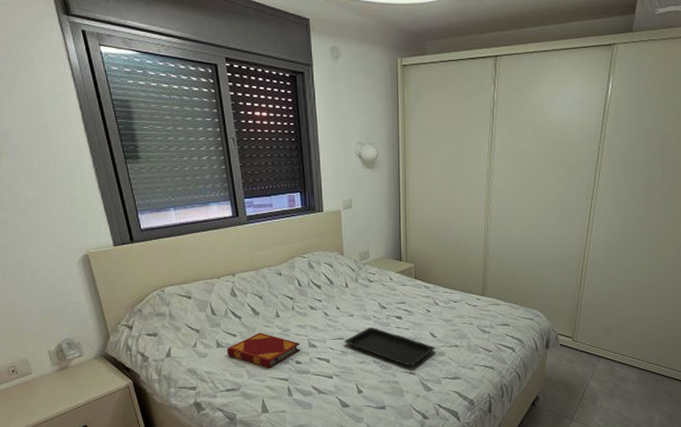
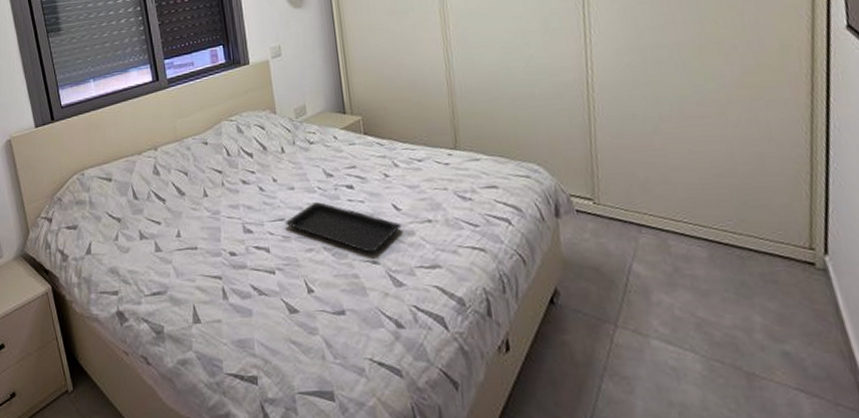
hardback book: present [227,332,301,368] -> none [151,217,235,263]

